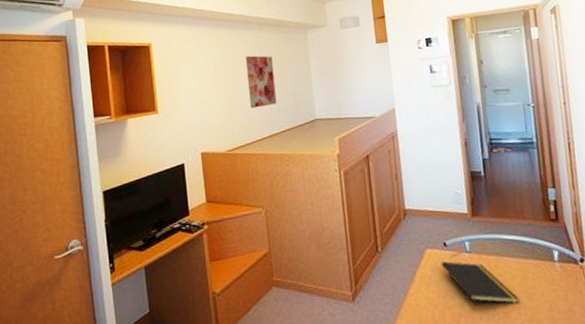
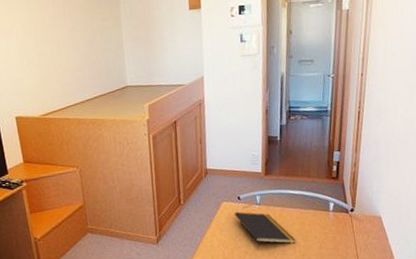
wall art: present [246,55,277,109] -> none [56,19,89,75]

